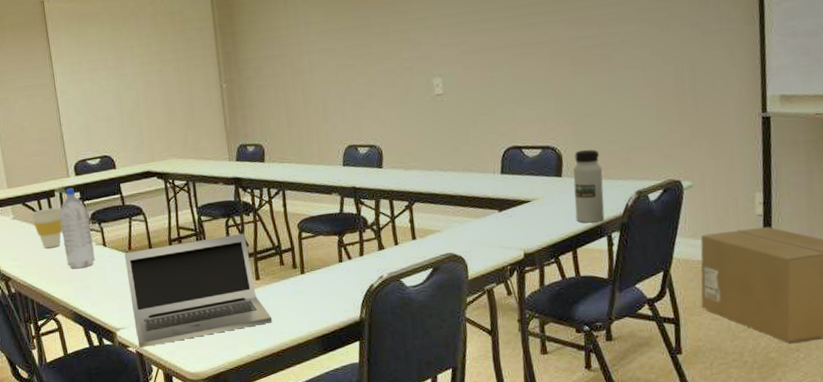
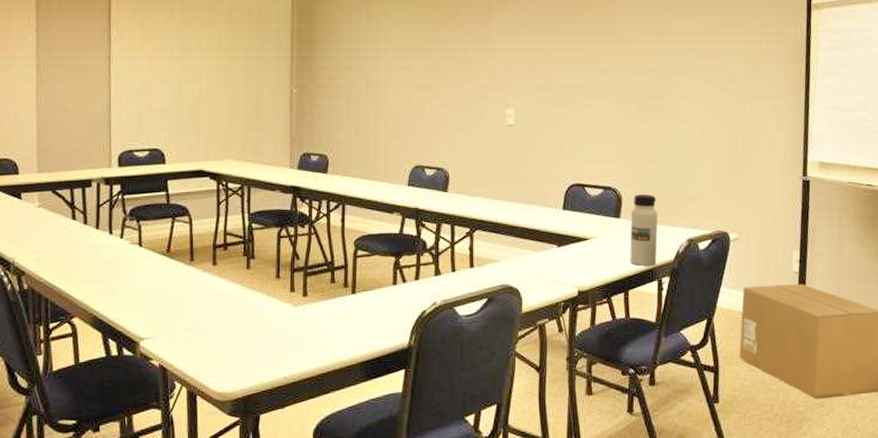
cup: present [30,207,62,249] -> none [60,199,97,243]
water bottle: present [59,187,96,268] -> none [93,179,128,267]
laptop: present [124,234,273,348] -> none [161,246,315,361]

